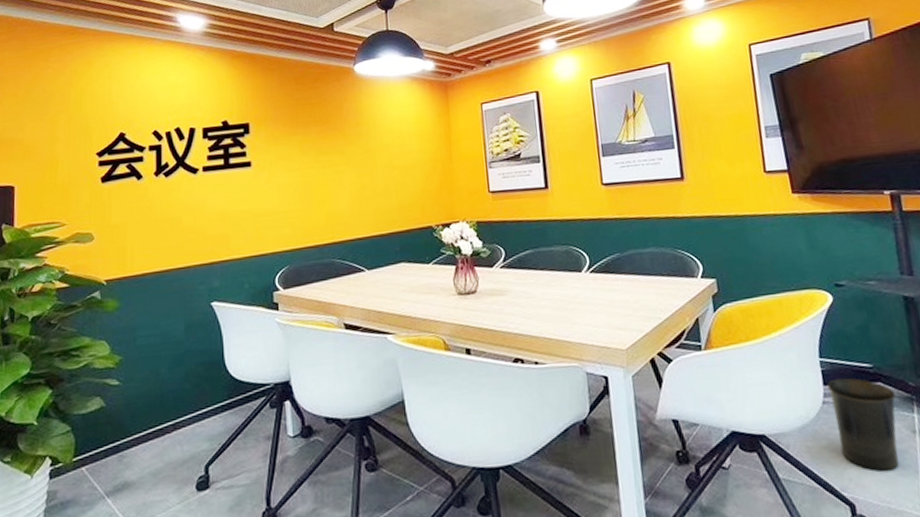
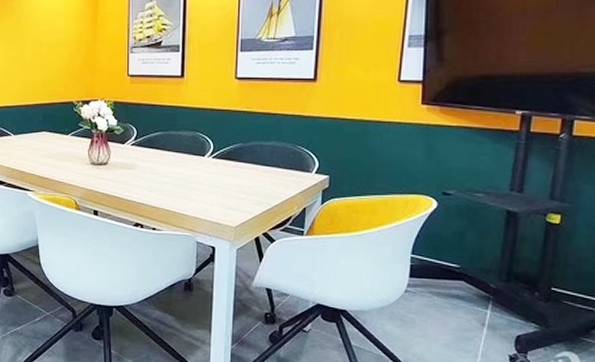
waste bin: present [827,378,899,471] -> none [412,273,475,352]

